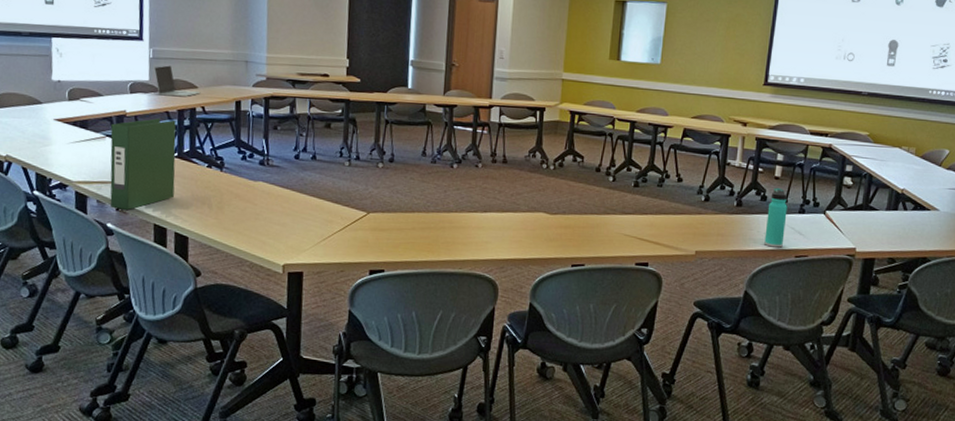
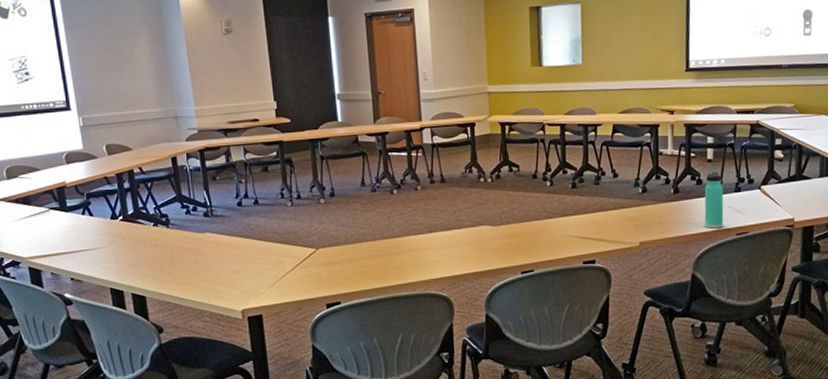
binder: present [110,118,176,210] -> none [53,184,125,279]
laptop: present [154,65,201,97] -> none [86,131,136,162]

